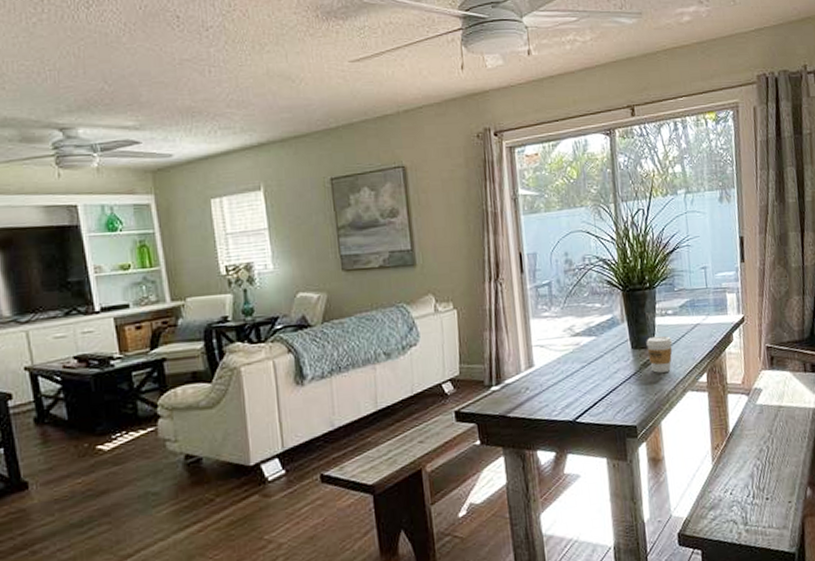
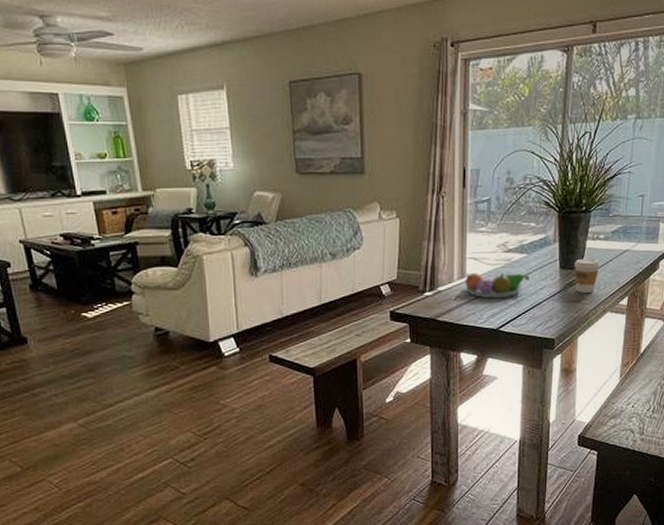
fruit bowl: none [531,357,602,388] -> present [462,272,530,299]

